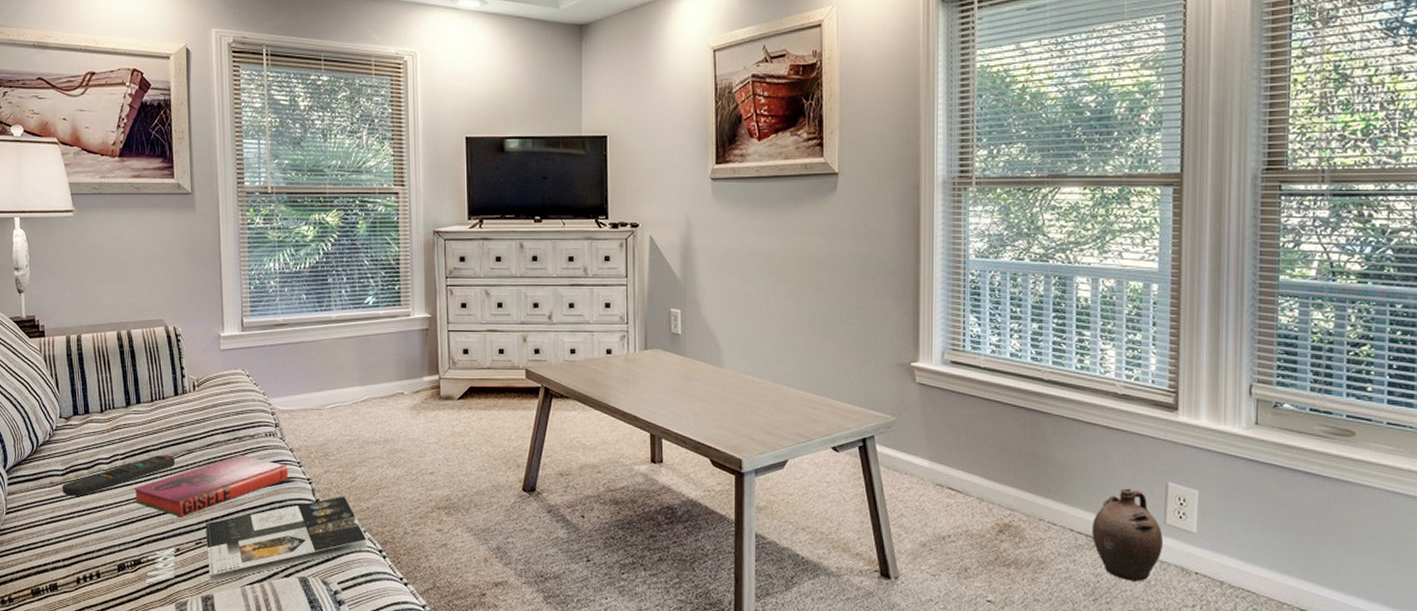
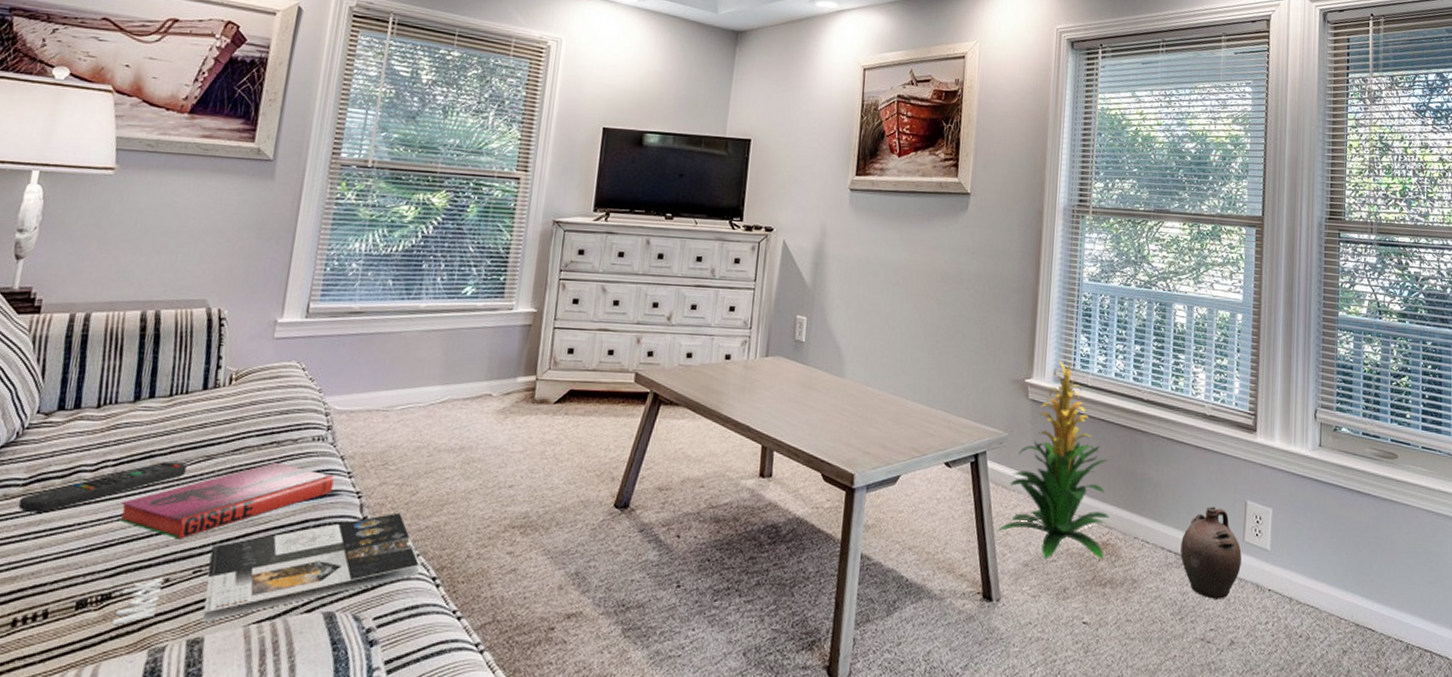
indoor plant: none [894,342,1010,541] -> present [1000,360,1109,560]

